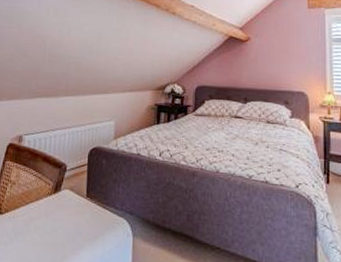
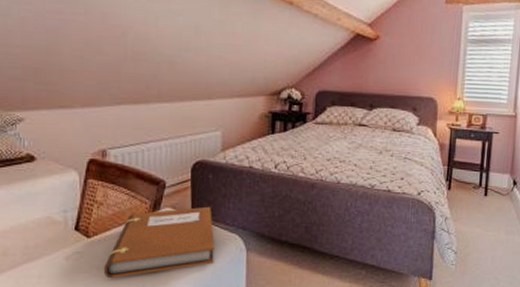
notebook: none [10,190,105,255] -> present [104,206,215,279]

